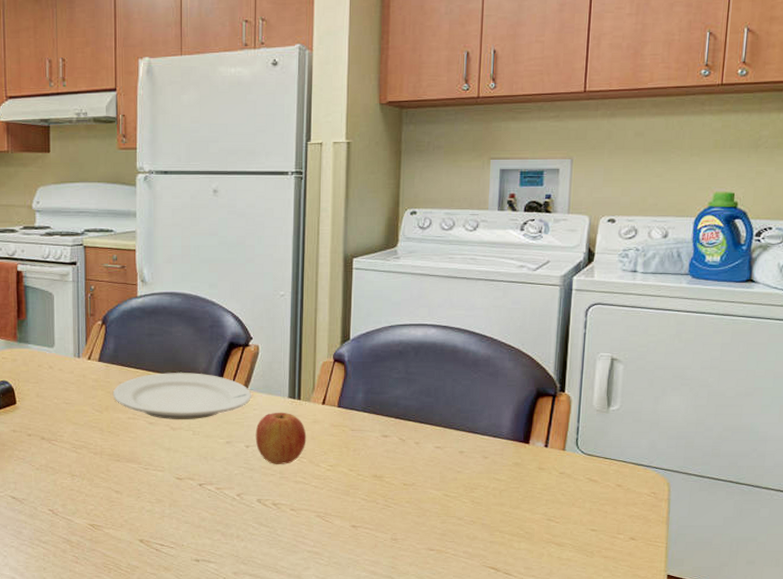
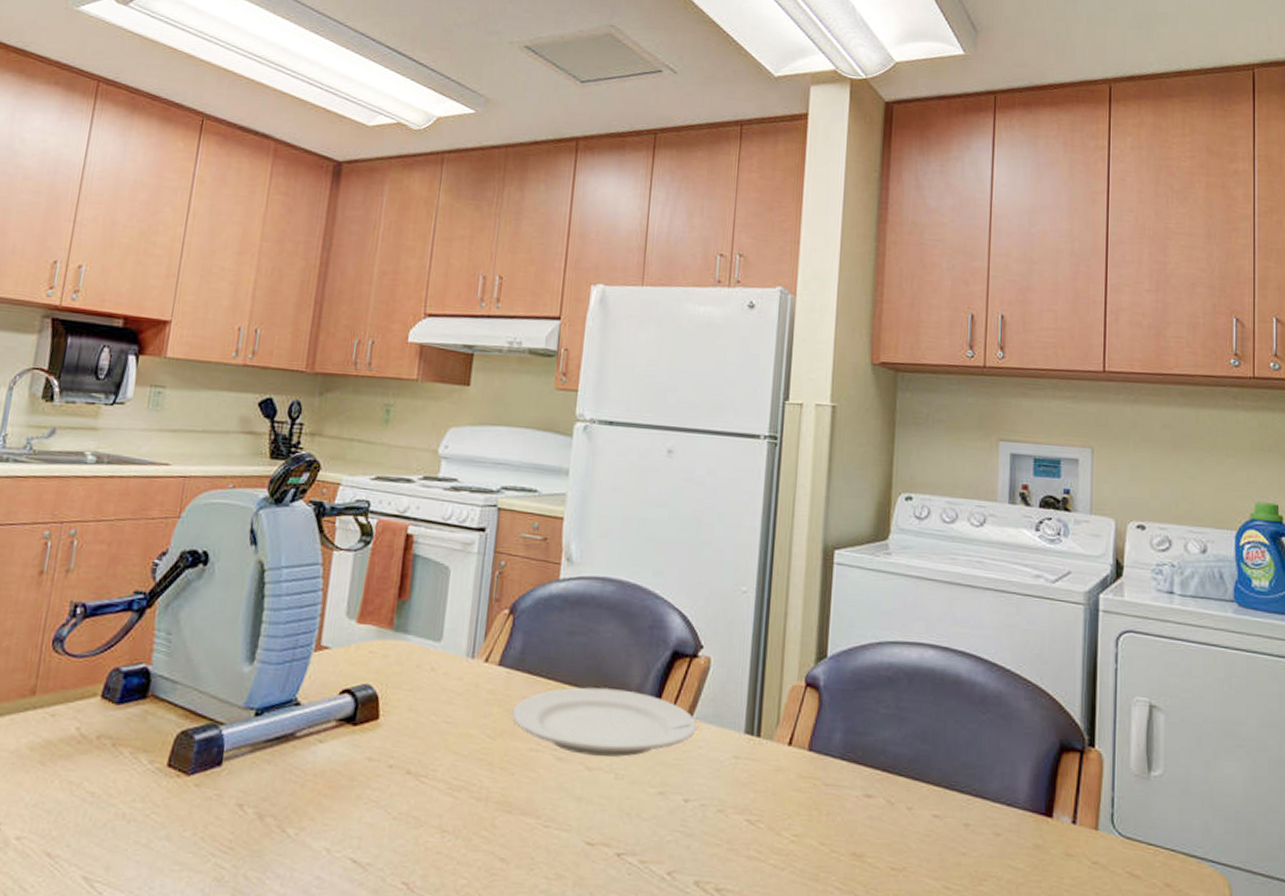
apple: present [255,412,307,464] -> none [697,752,766,830]

